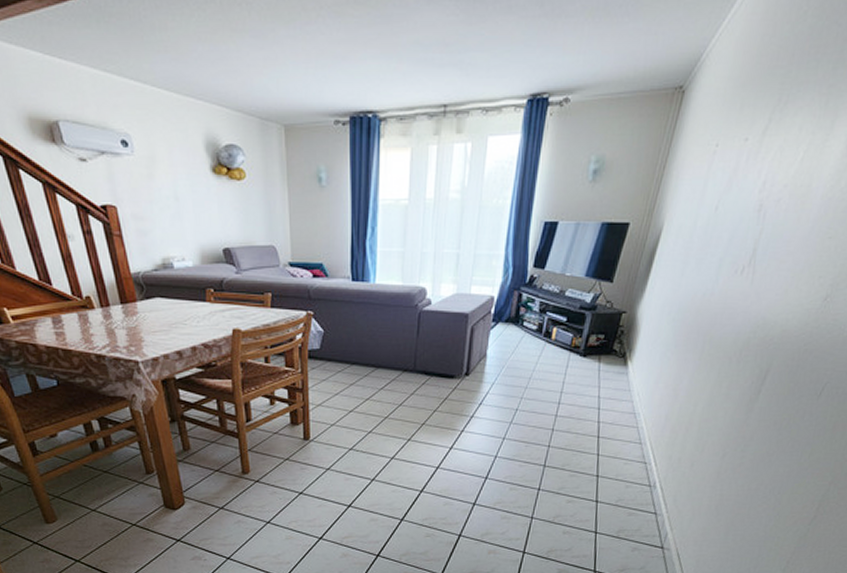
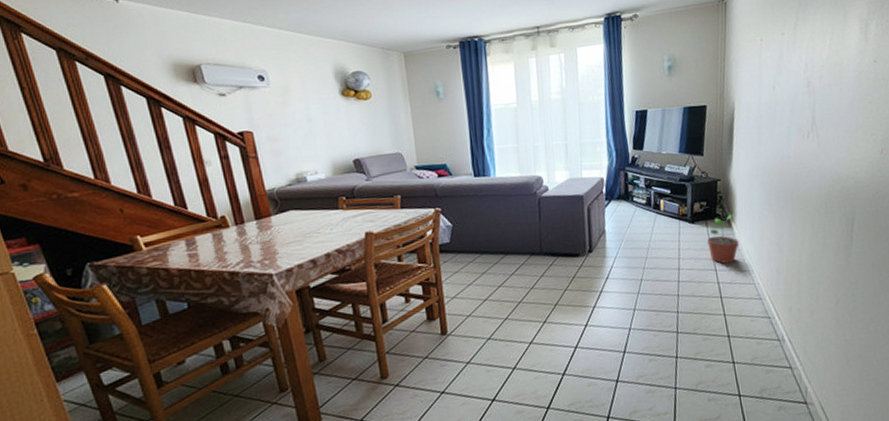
potted plant: none [595,351,633,404] -> present [706,213,740,265]

